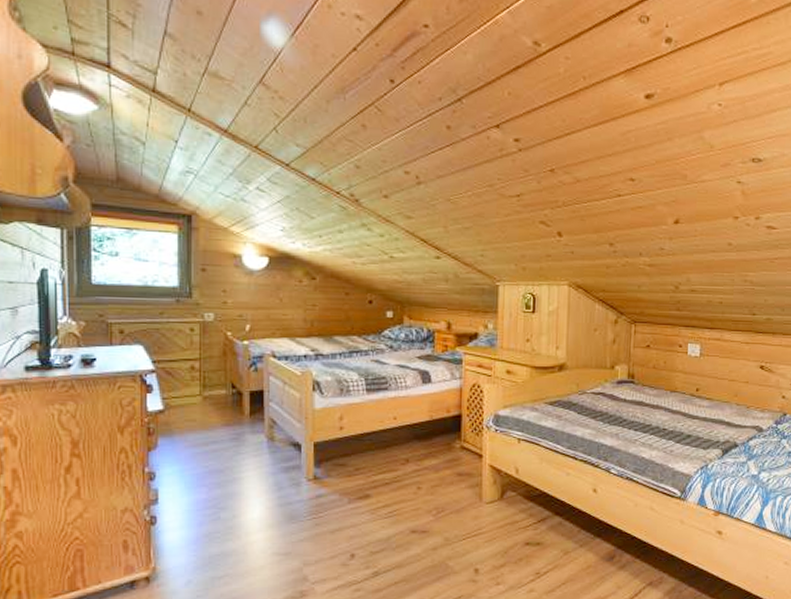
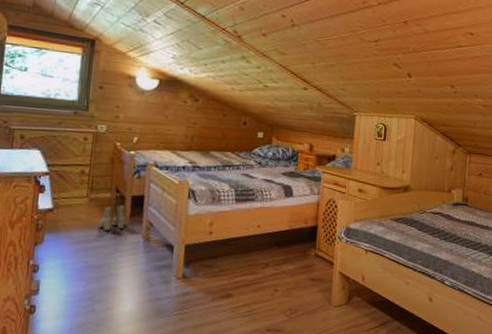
boots: none [216,402,245,432] -> present [99,205,126,232]

